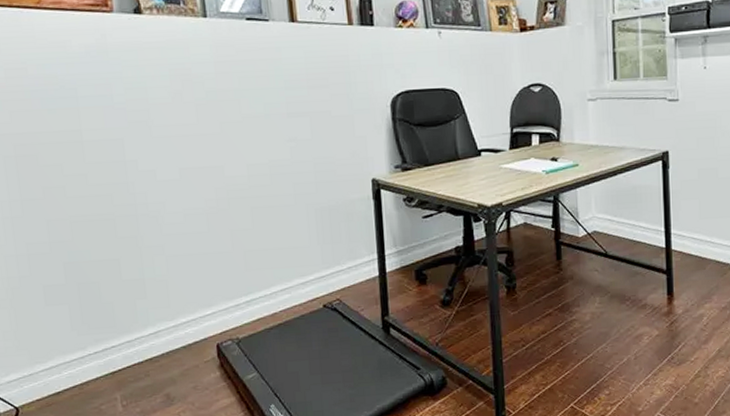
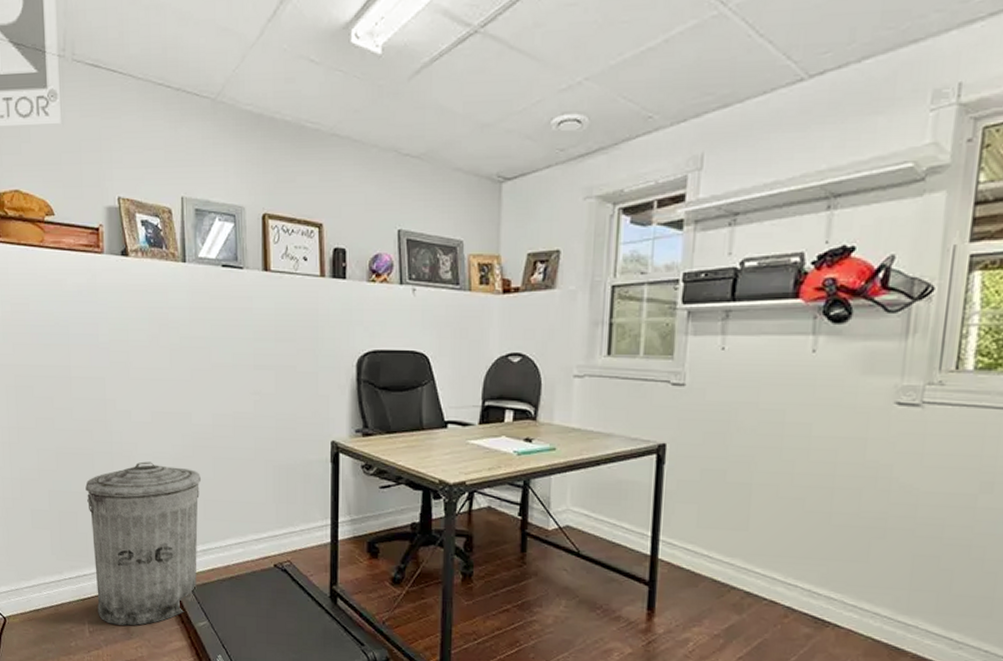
trash can: none [108,219,242,394] -> present [85,461,202,626]

